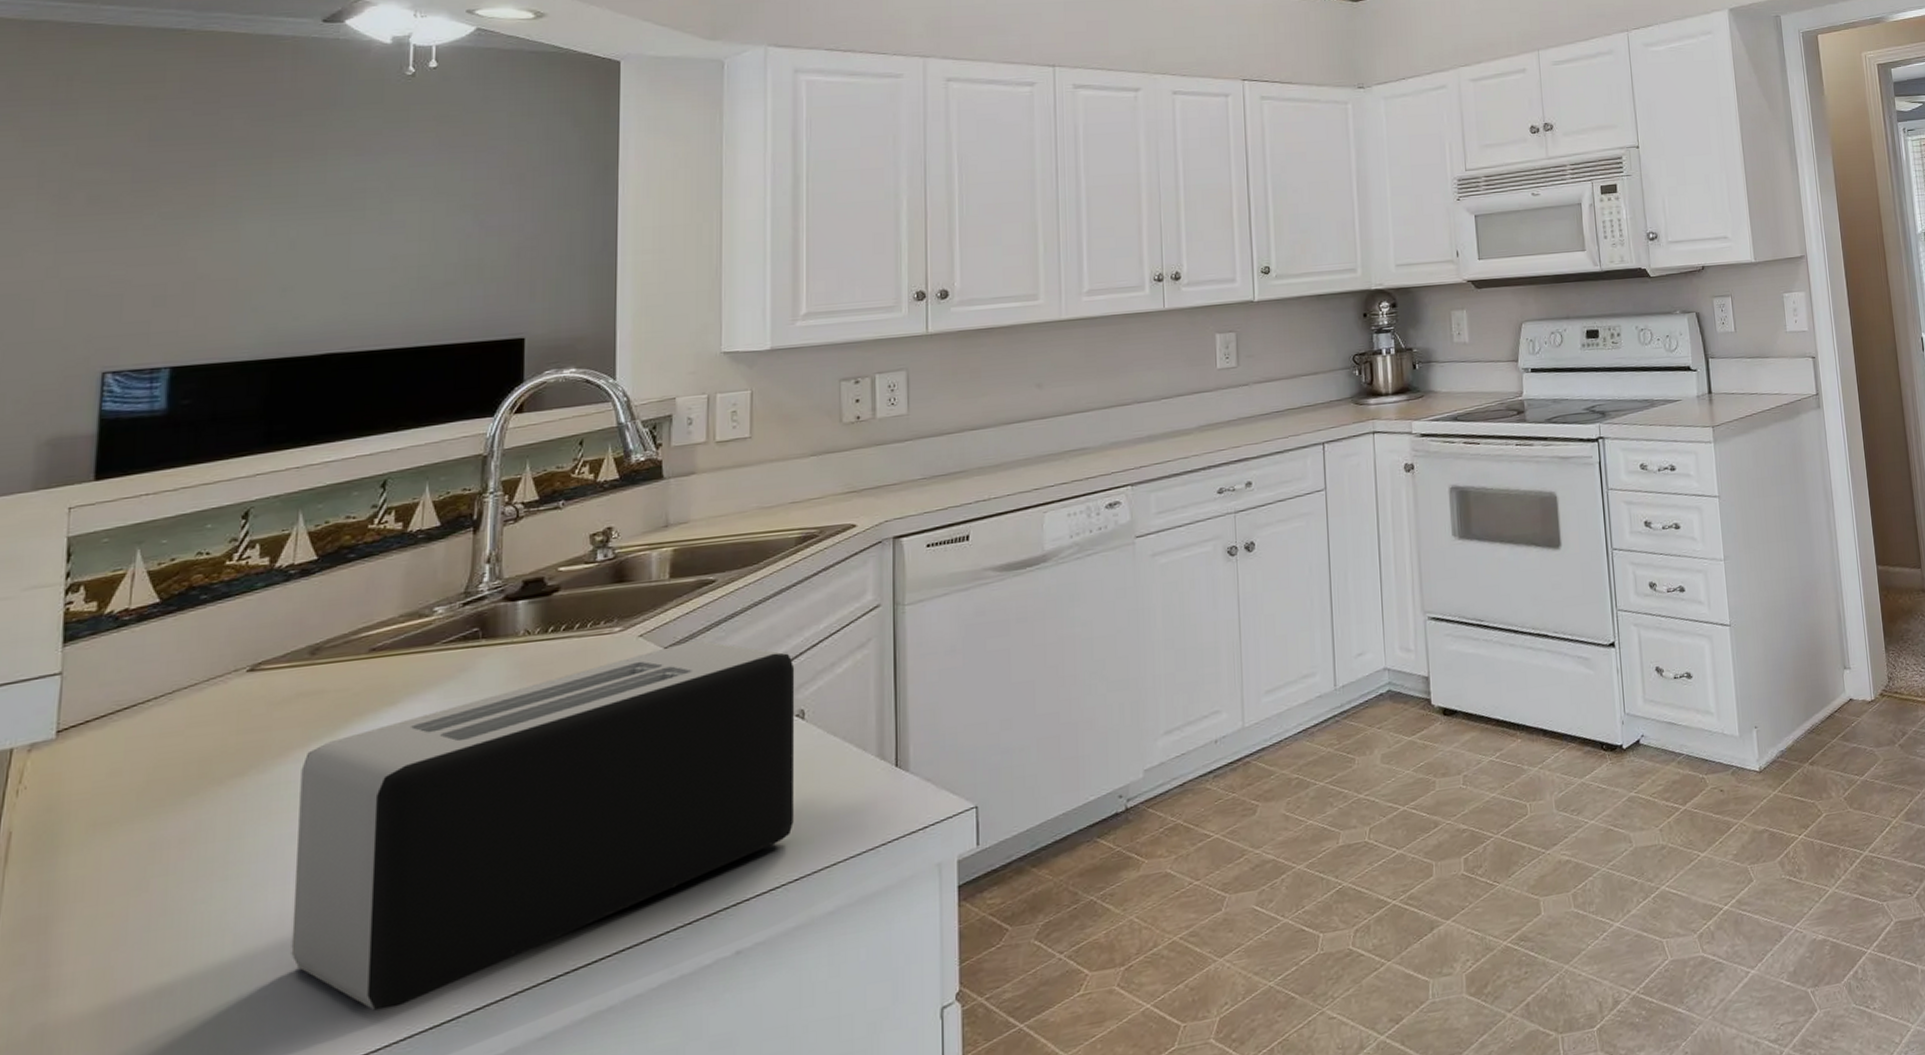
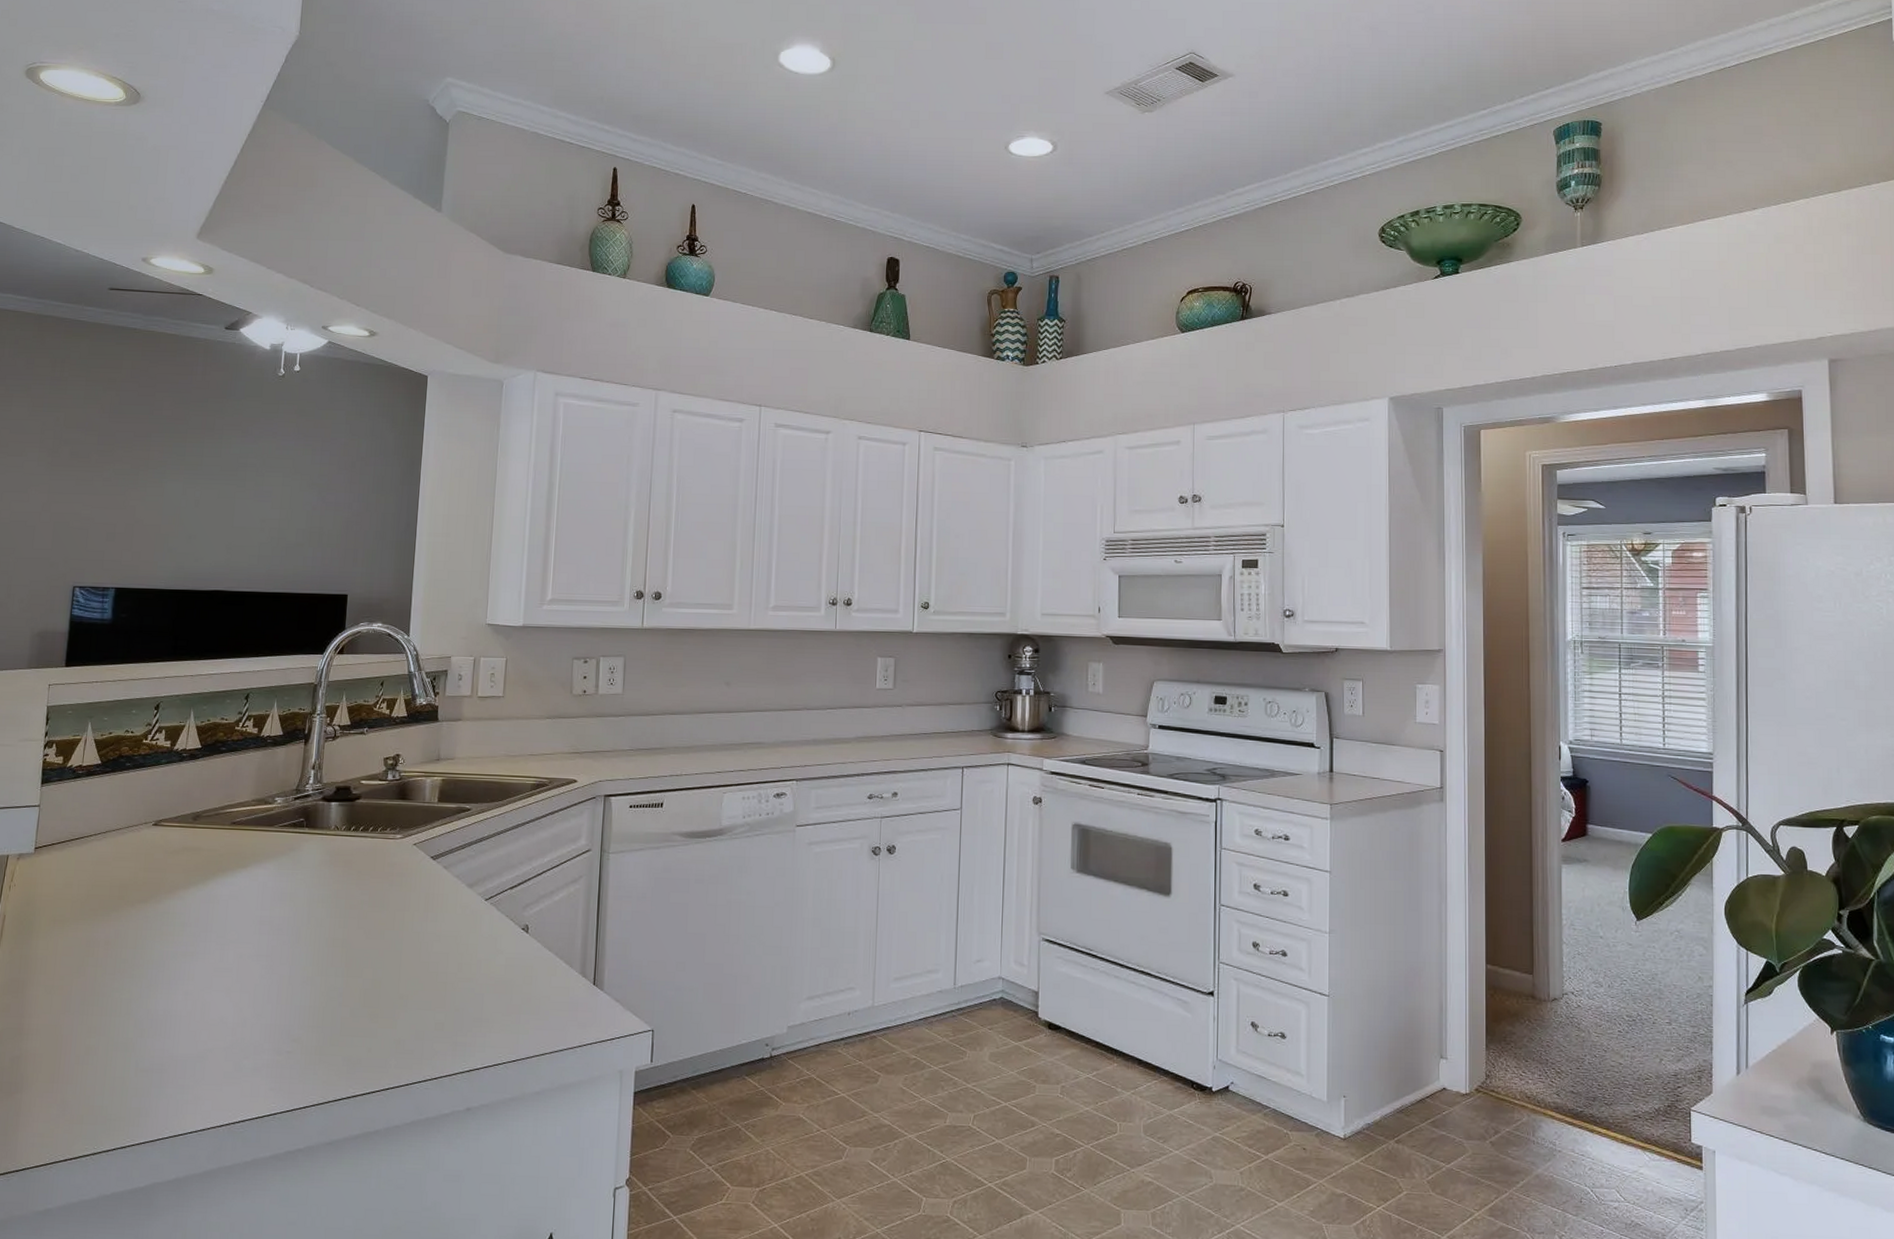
toaster: present [291,640,795,1011] -> none [170,855,524,1097]

